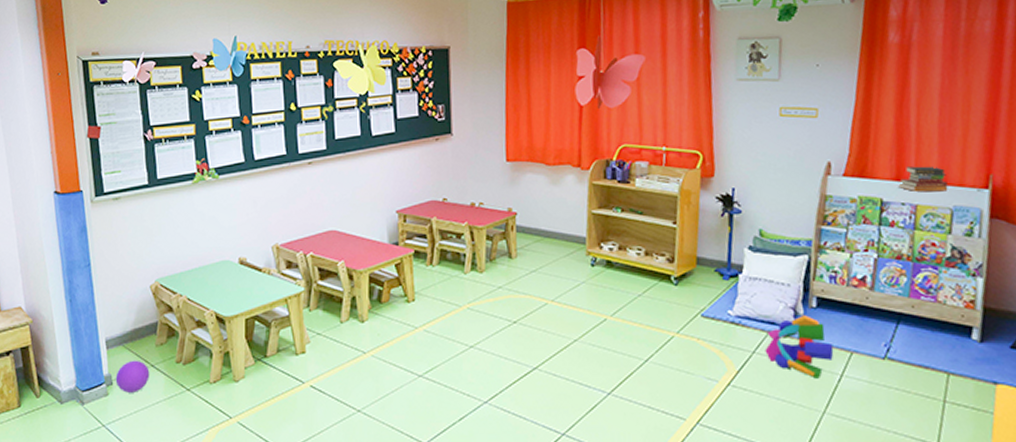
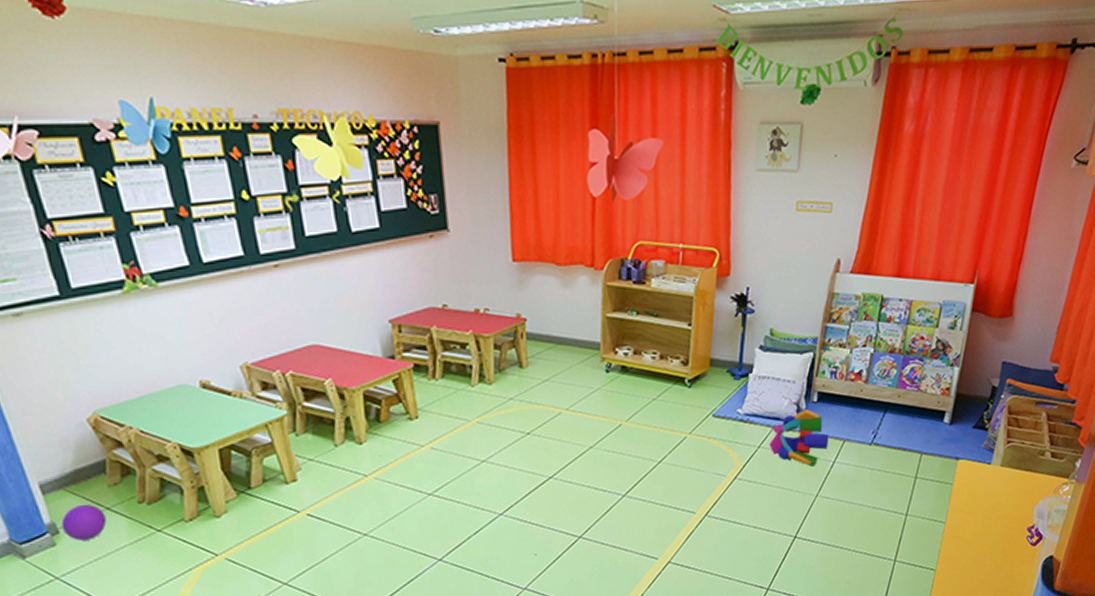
books: present [898,166,948,193] -> none [898,262,940,289]

